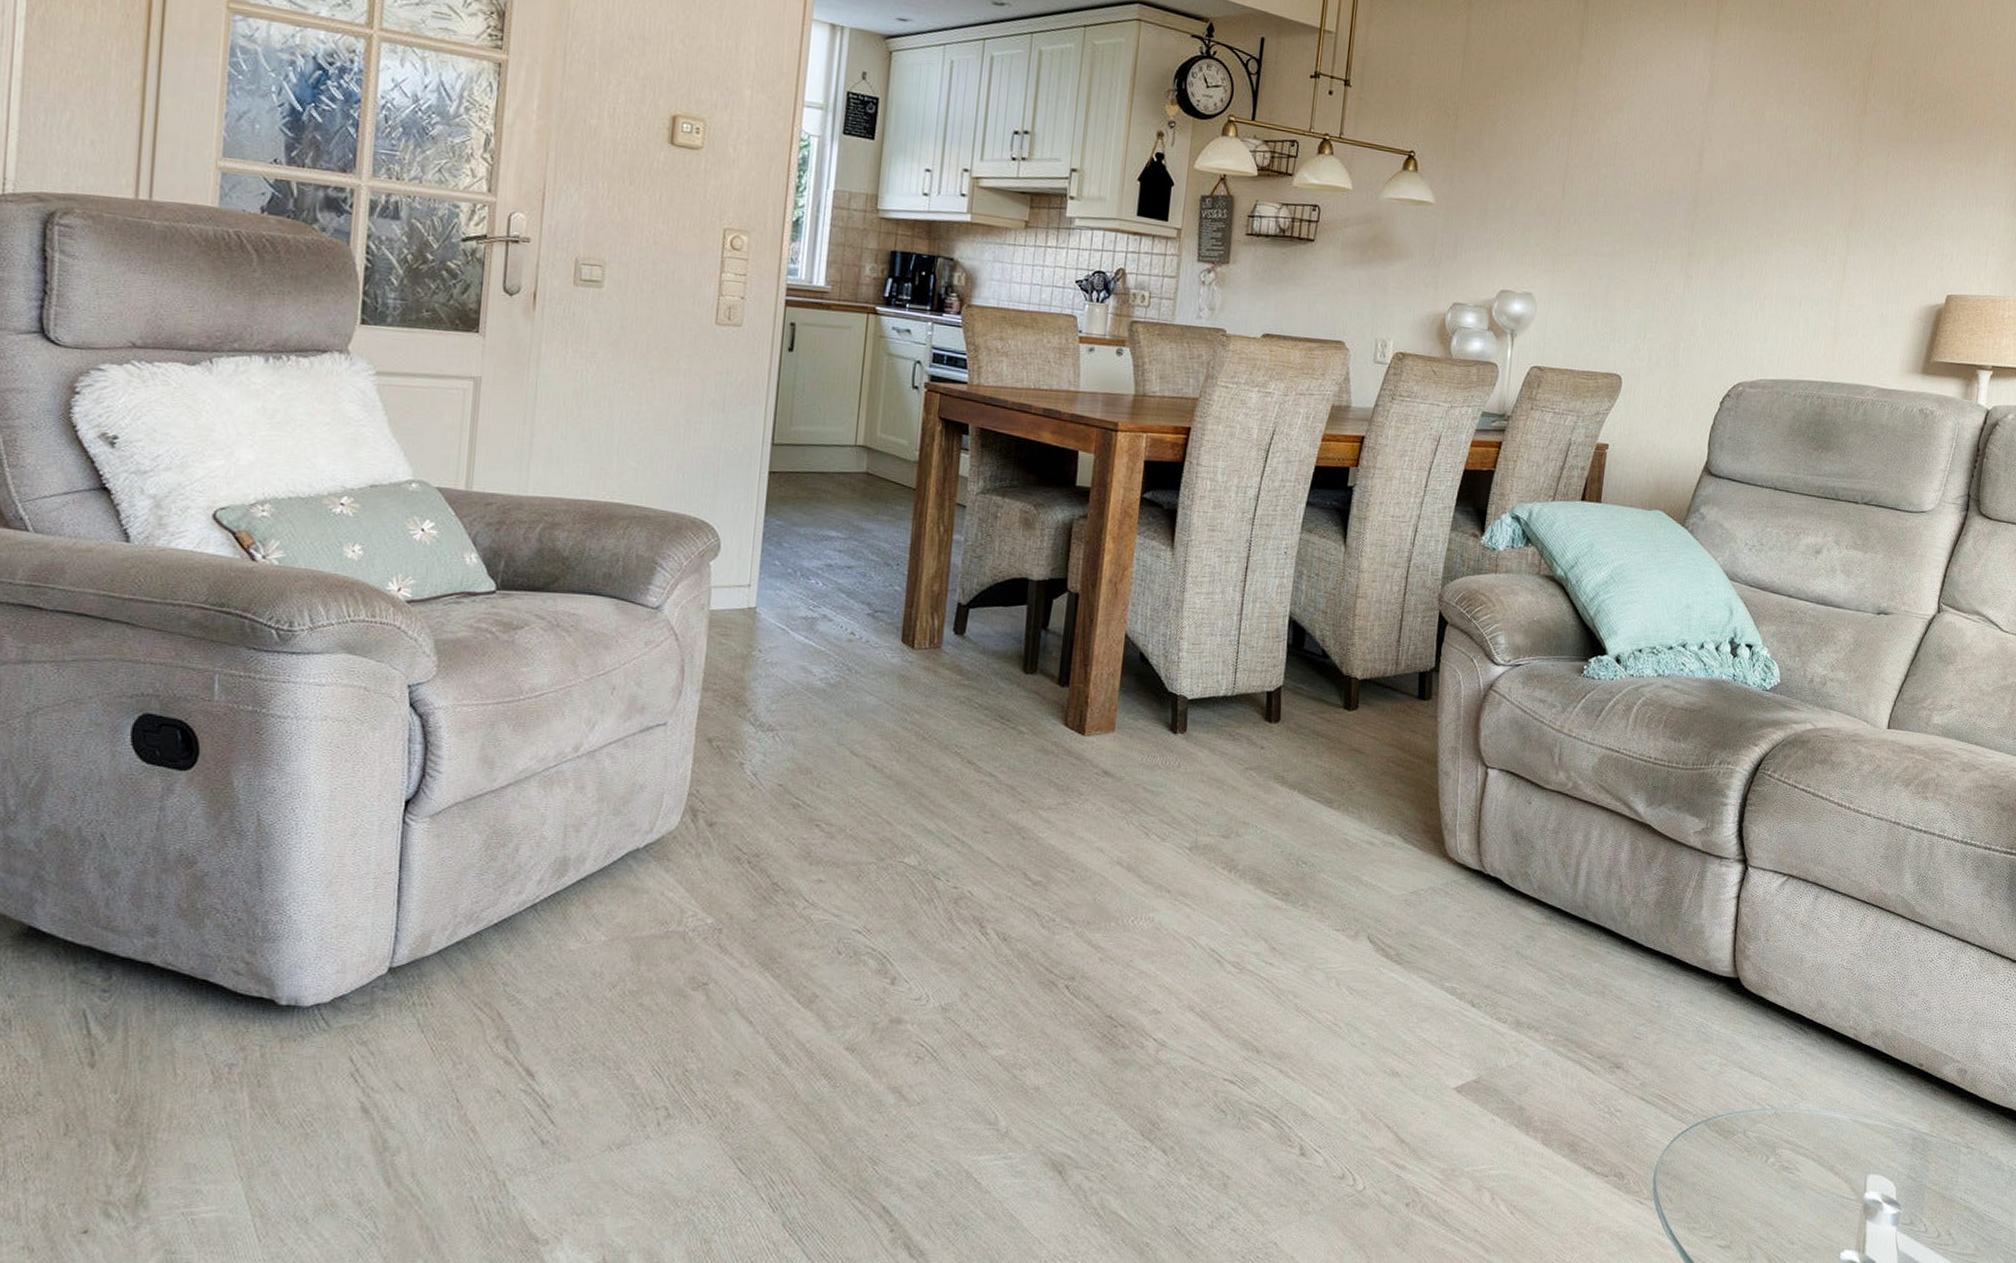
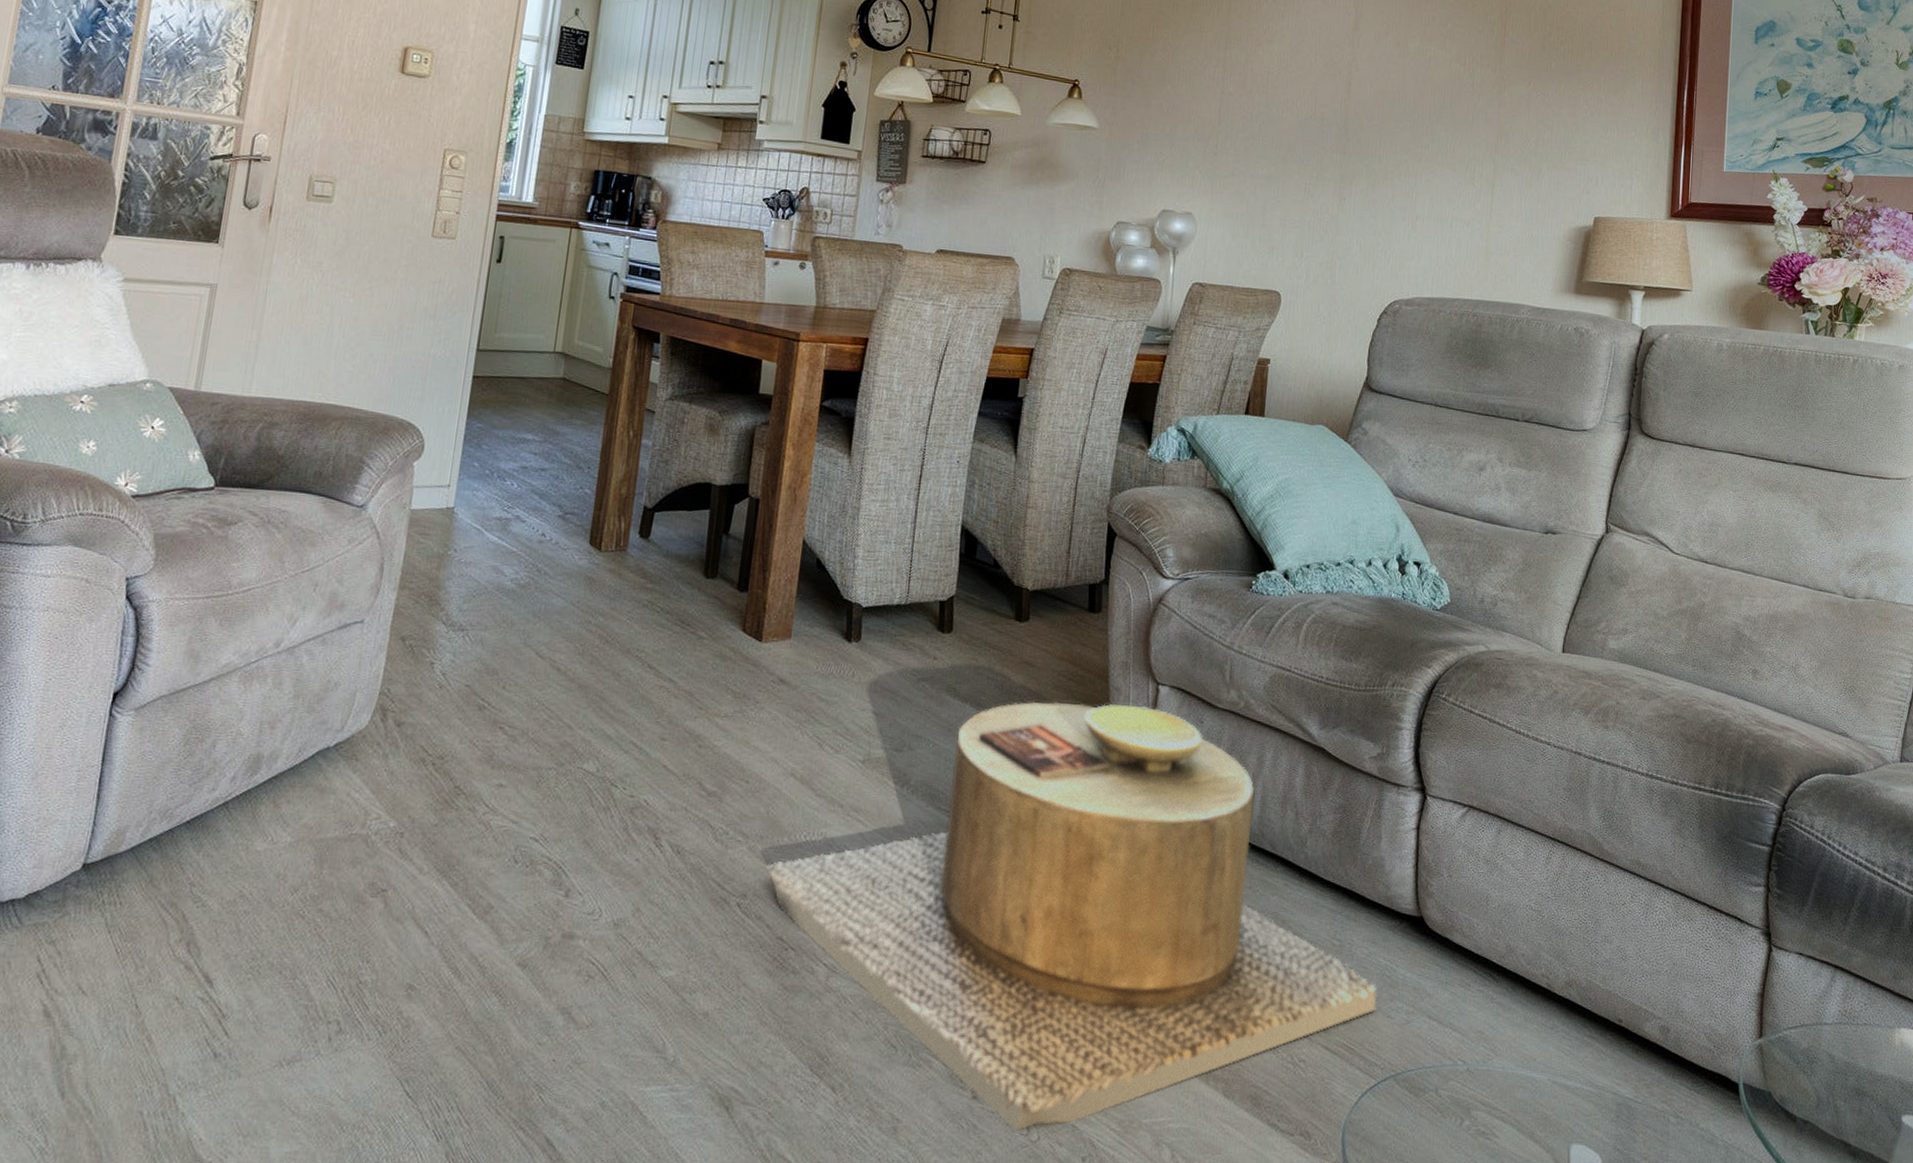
side table: none [1092,786,1692,1182] -> present [765,701,1377,1131]

